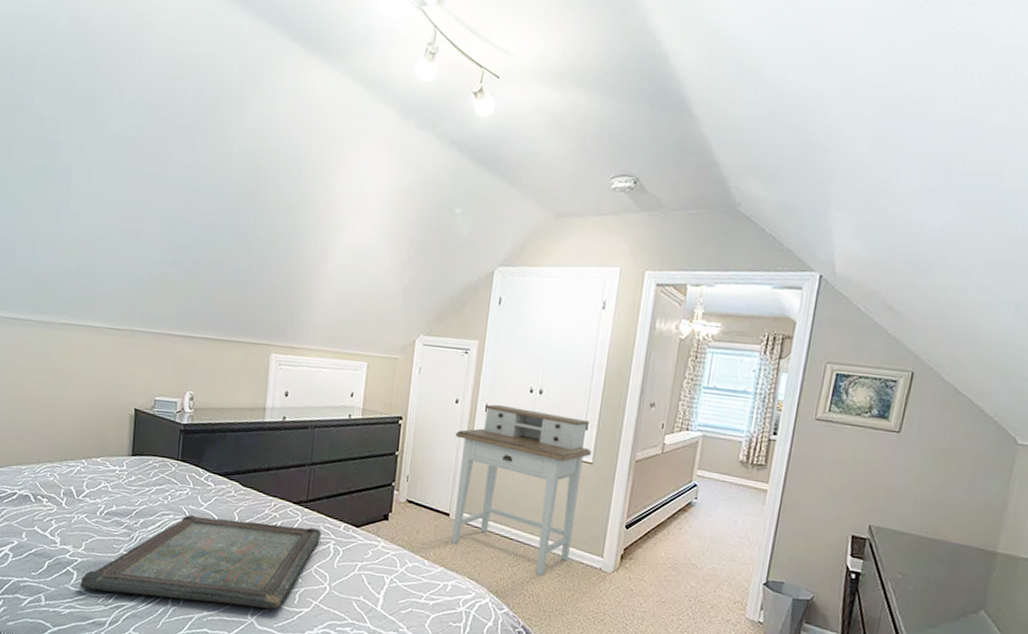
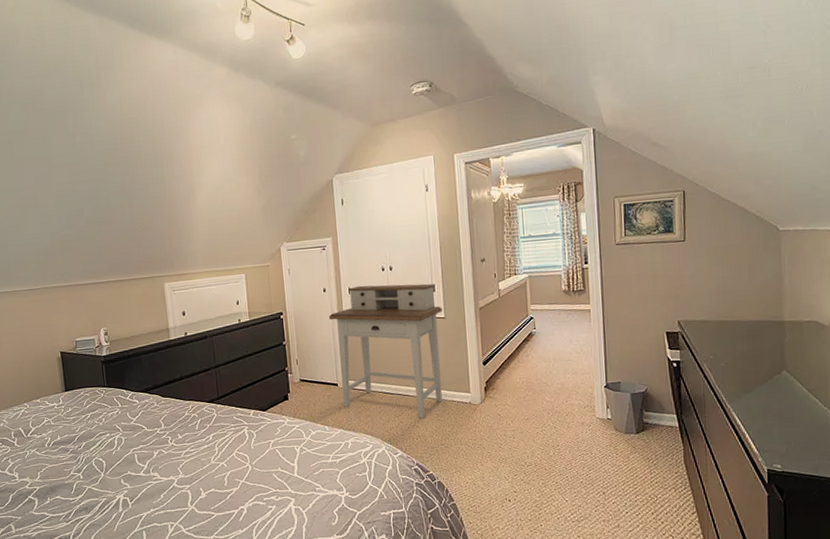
serving tray: present [80,515,321,610] -> none [42,419,236,512]

